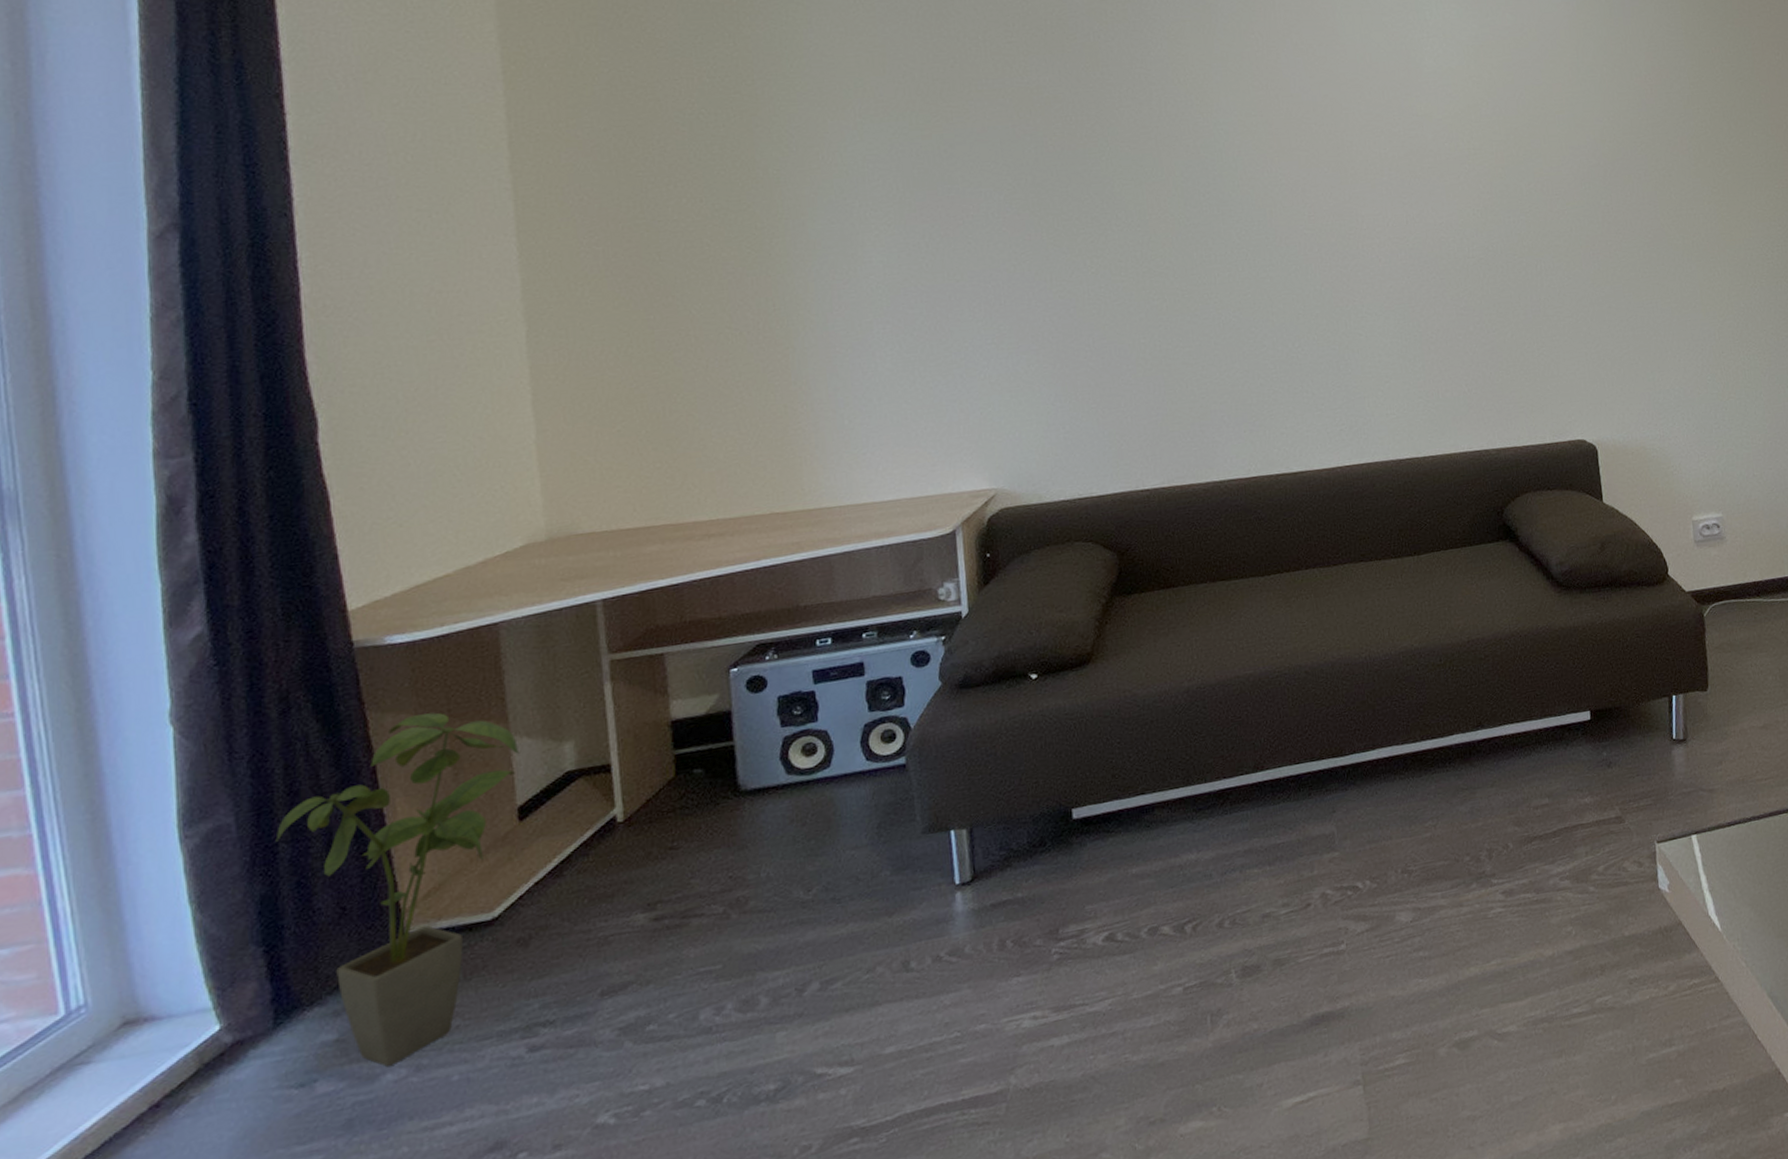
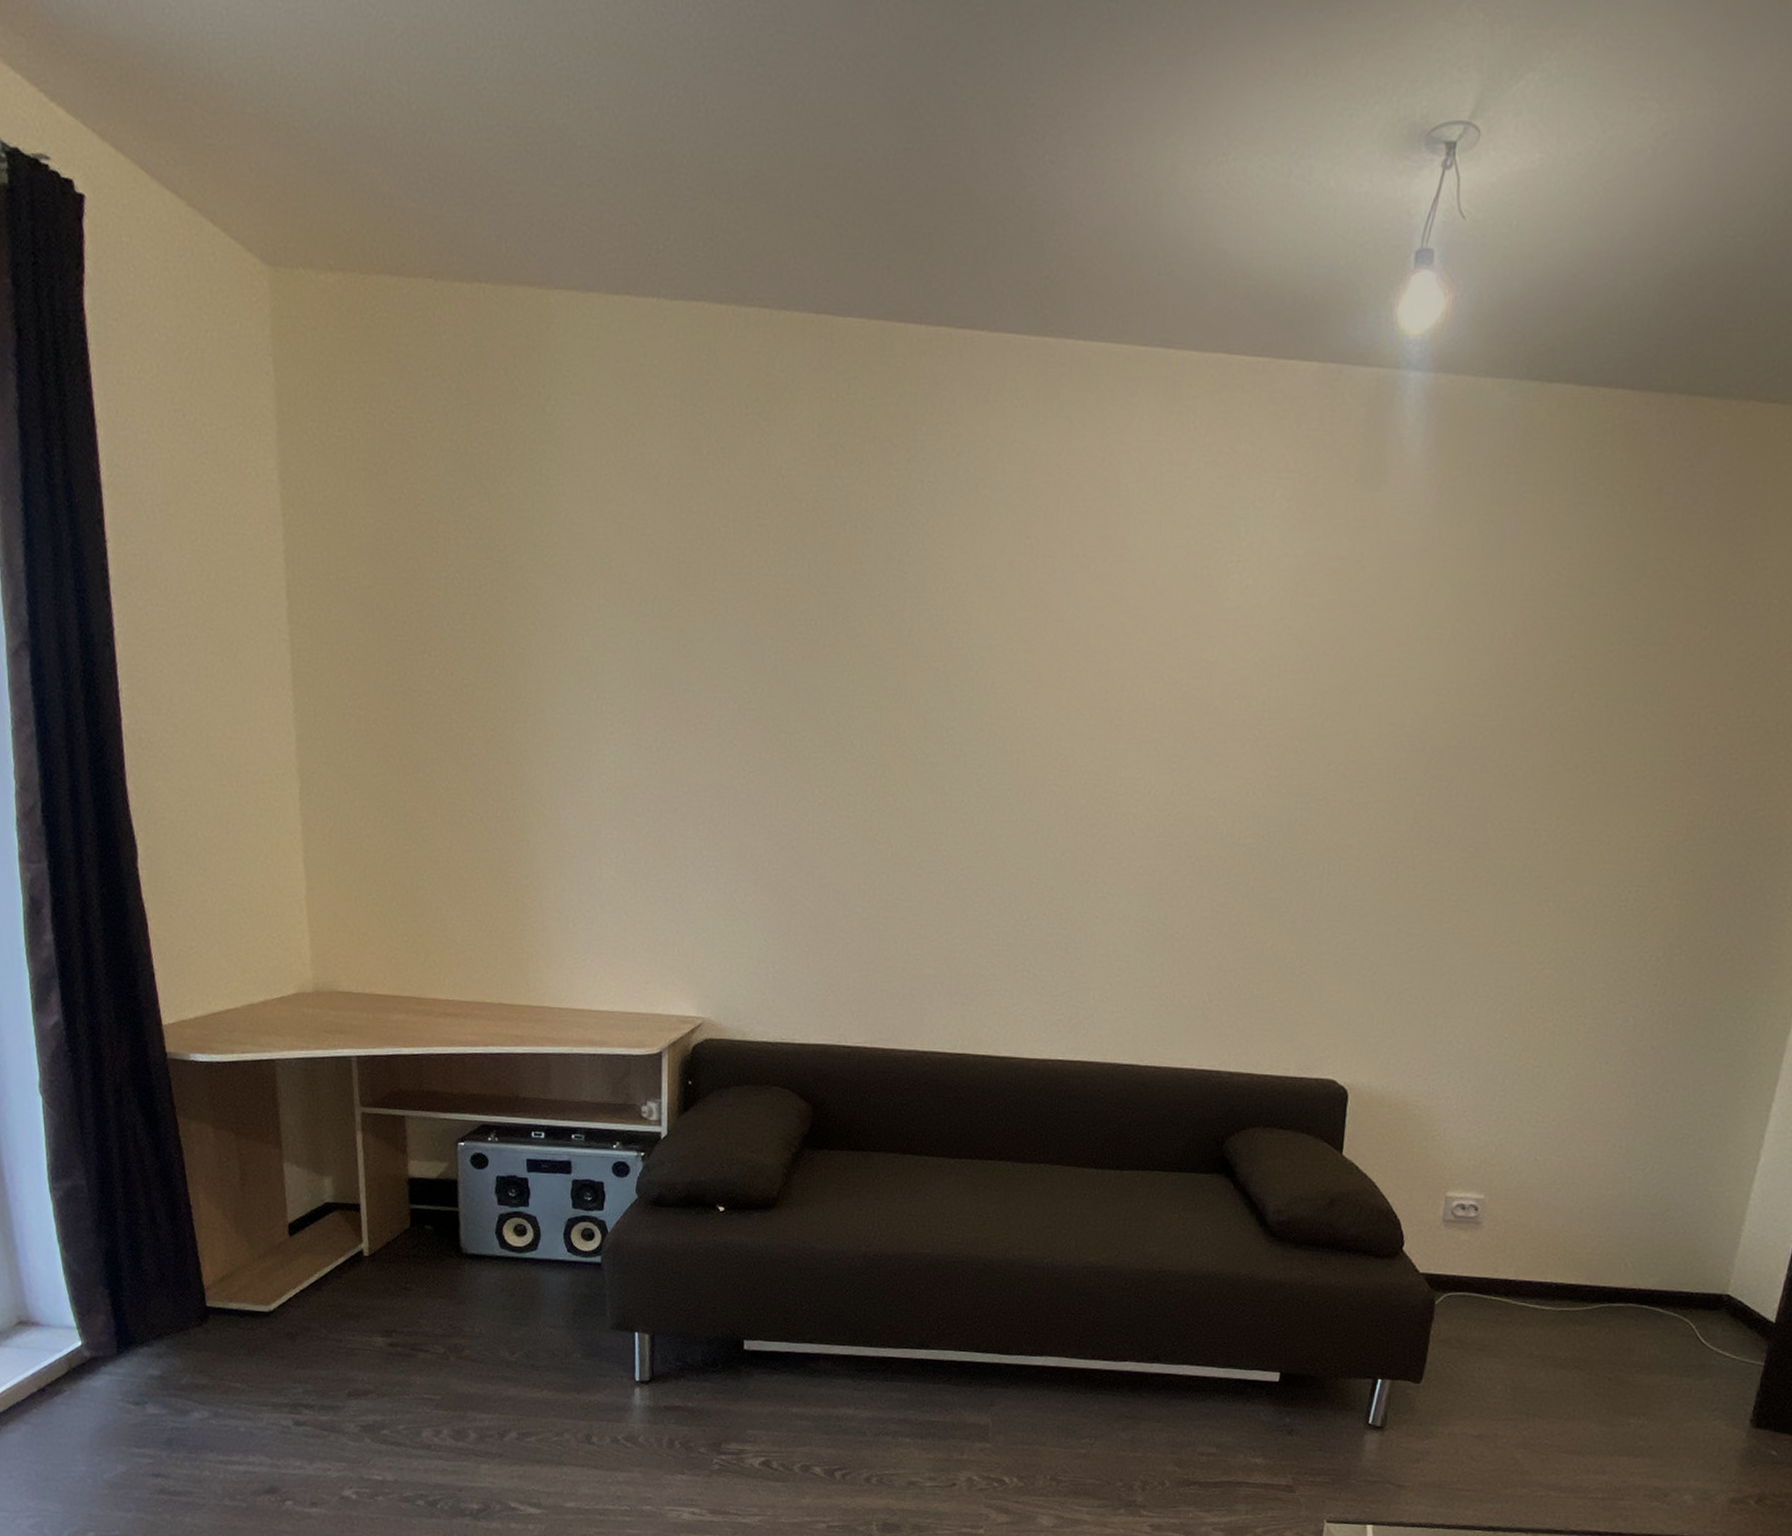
house plant: present [275,712,520,1067] -> none [115,1127,291,1407]

